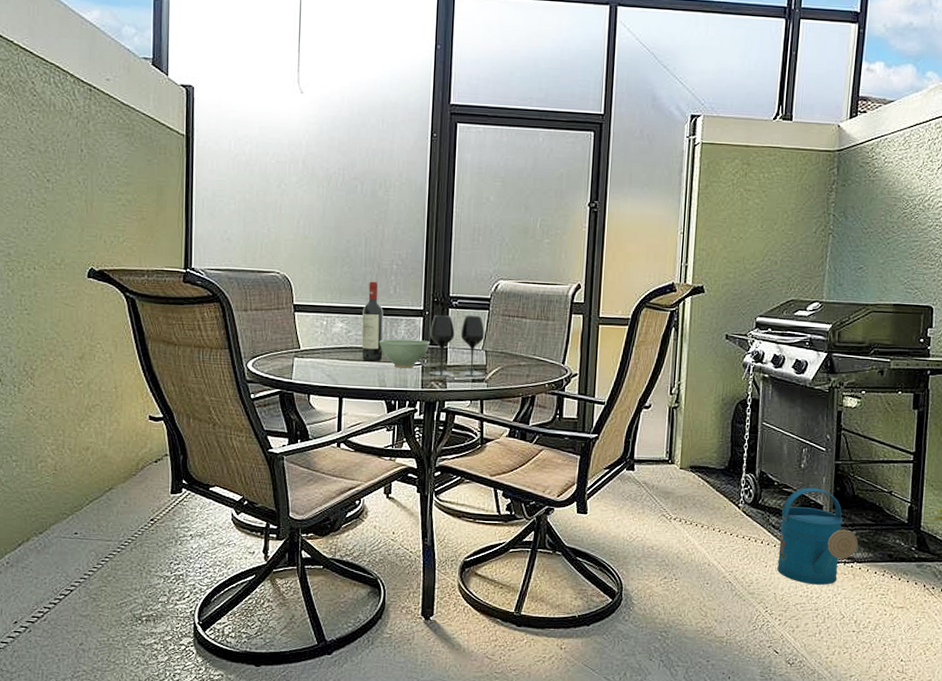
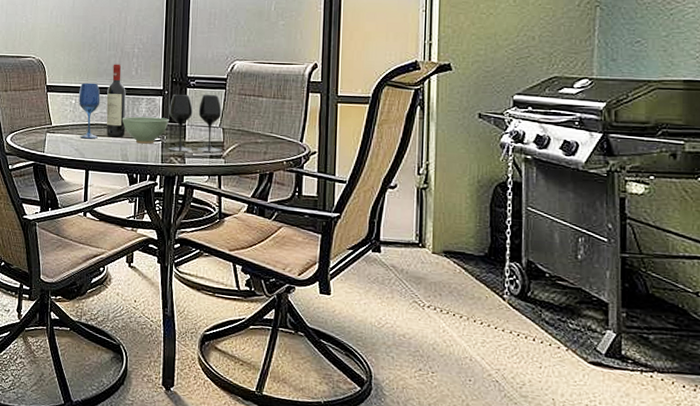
wineglass: none [330,301,355,364] -> present [78,82,101,139]
watering can: present [777,487,858,585] -> none [555,281,657,396]

